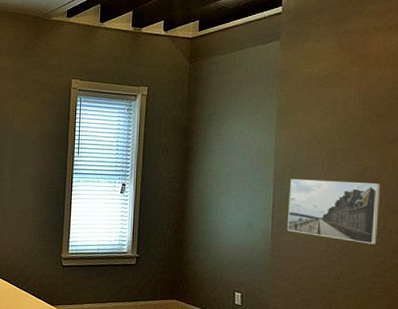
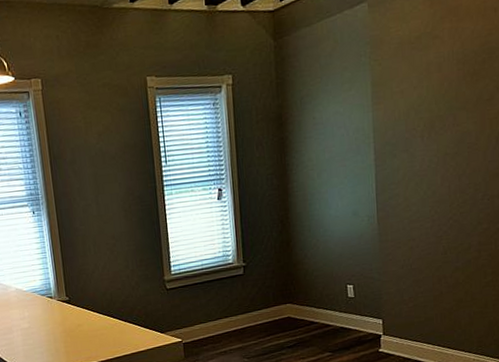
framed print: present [288,179,380,244] -> none [391,148,480,213]

